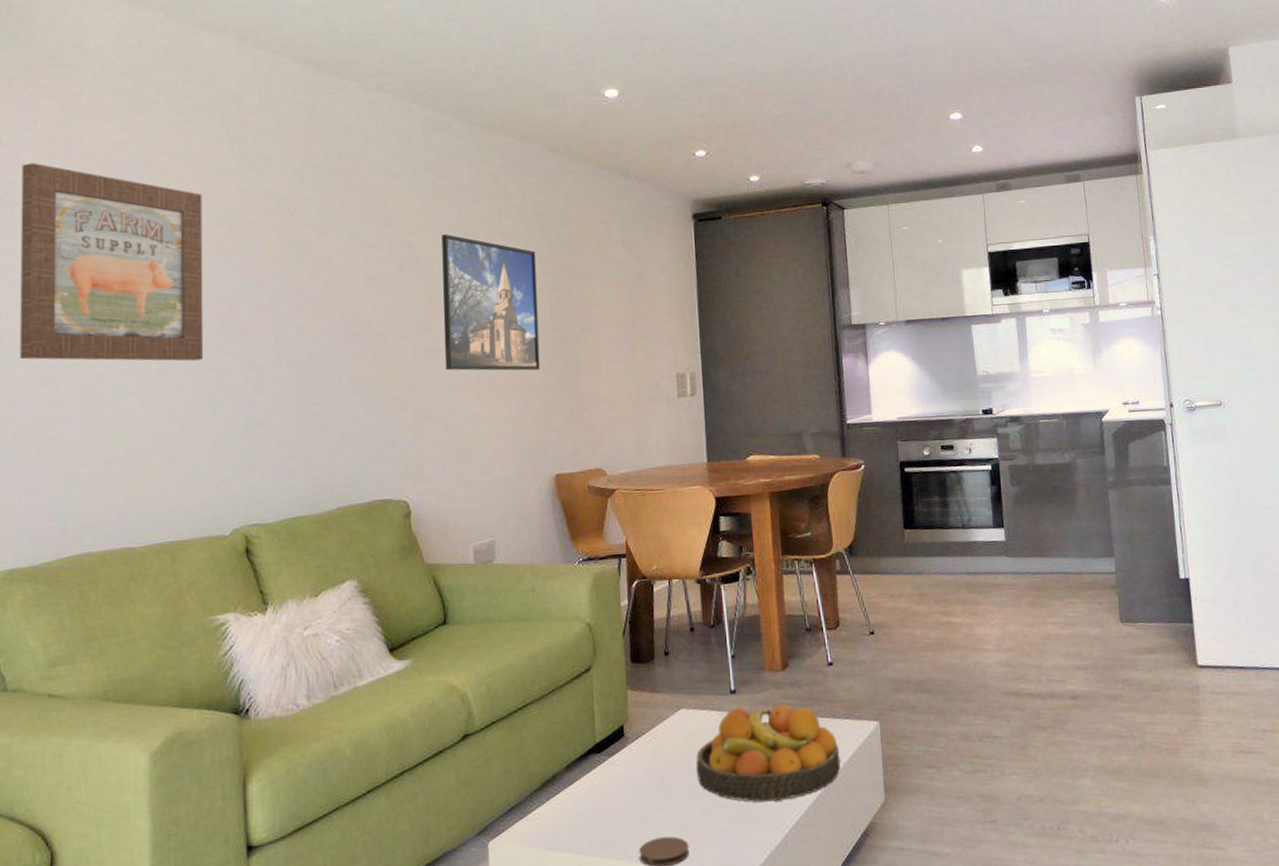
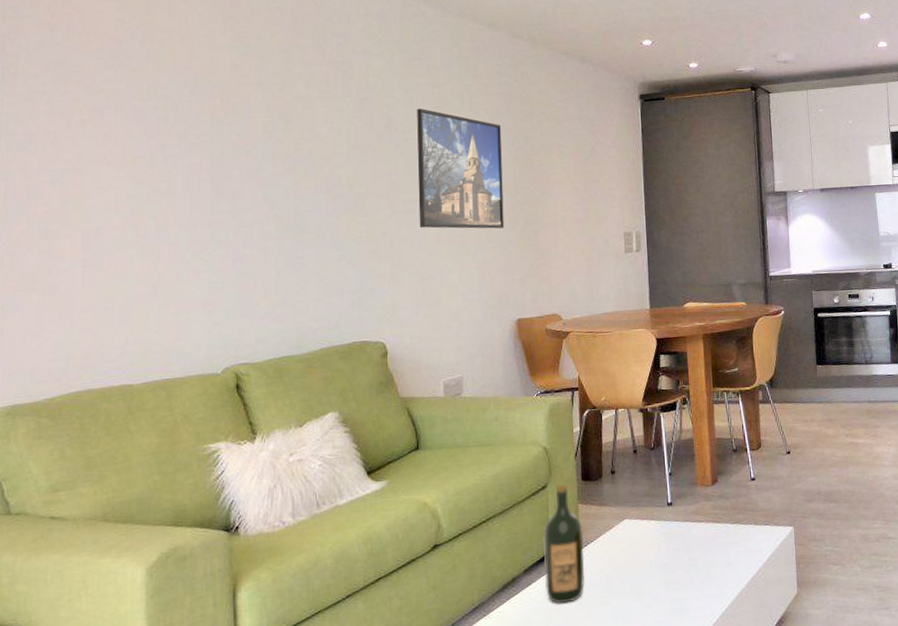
wall art: present [20,162,204,361] -> none [23,36,198,218]
wine bottle: none [587,666,635,806] -> present [543,483,585,604]
fruit bowl: present [695,704,841,802] -> none [637,514,761,597]

